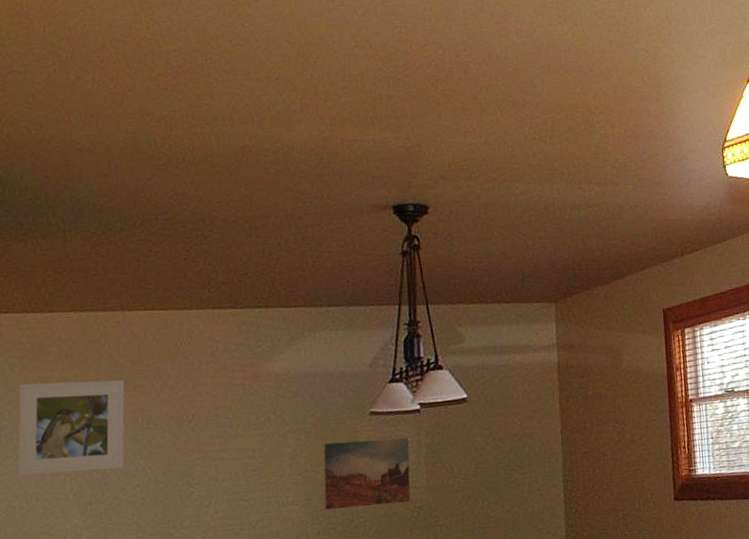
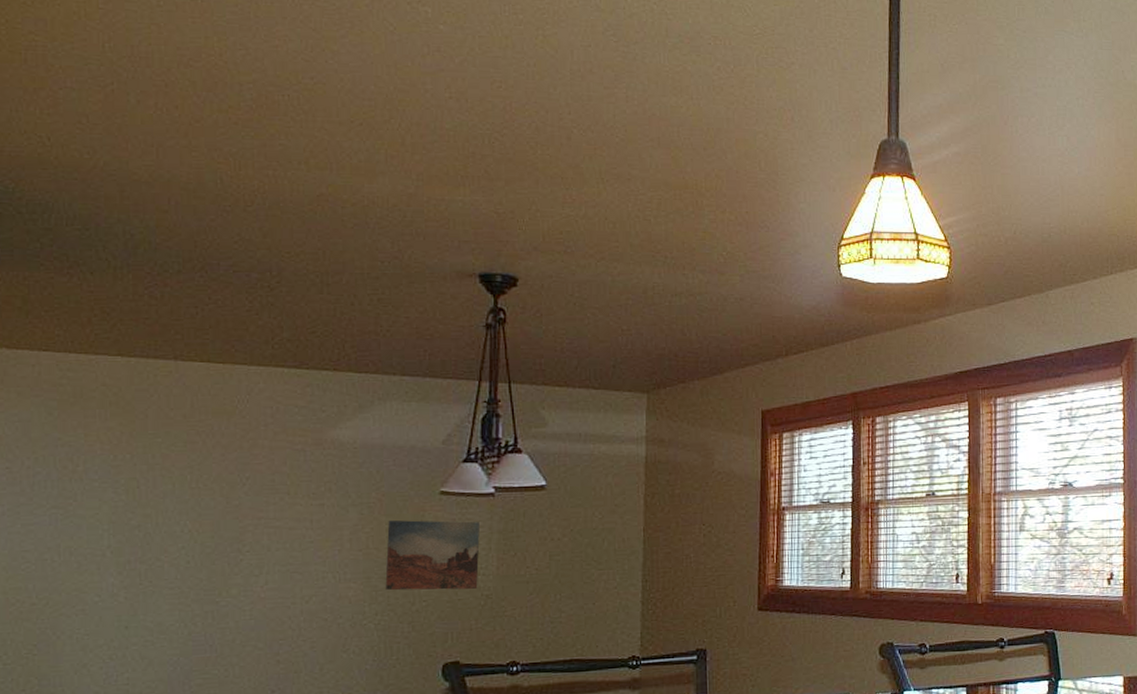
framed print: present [17,379,125,476] -> none [50,429,174,529]

